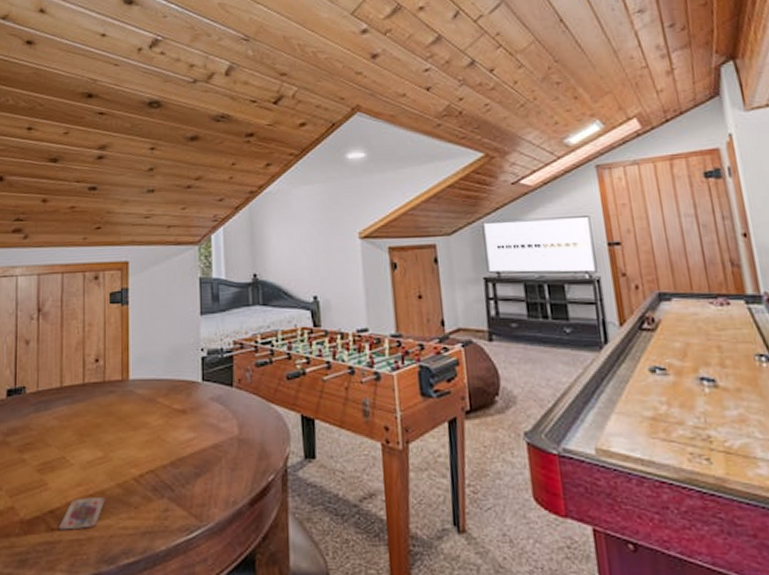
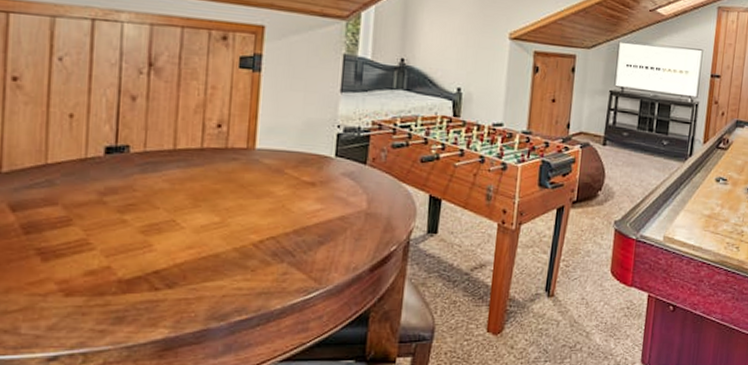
playing card: present [58,497,106,530] -> none [163,260,220,290]

